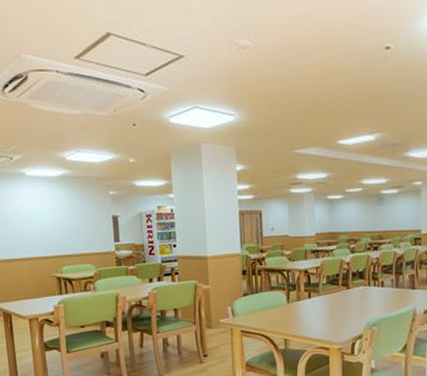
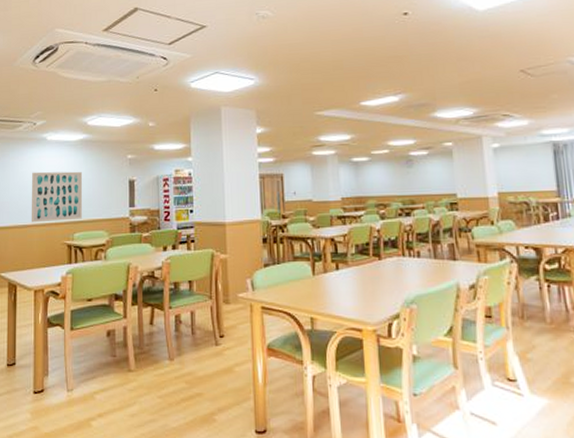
wall art: none [14,207,69,257] -> present [31,171,83,223]

